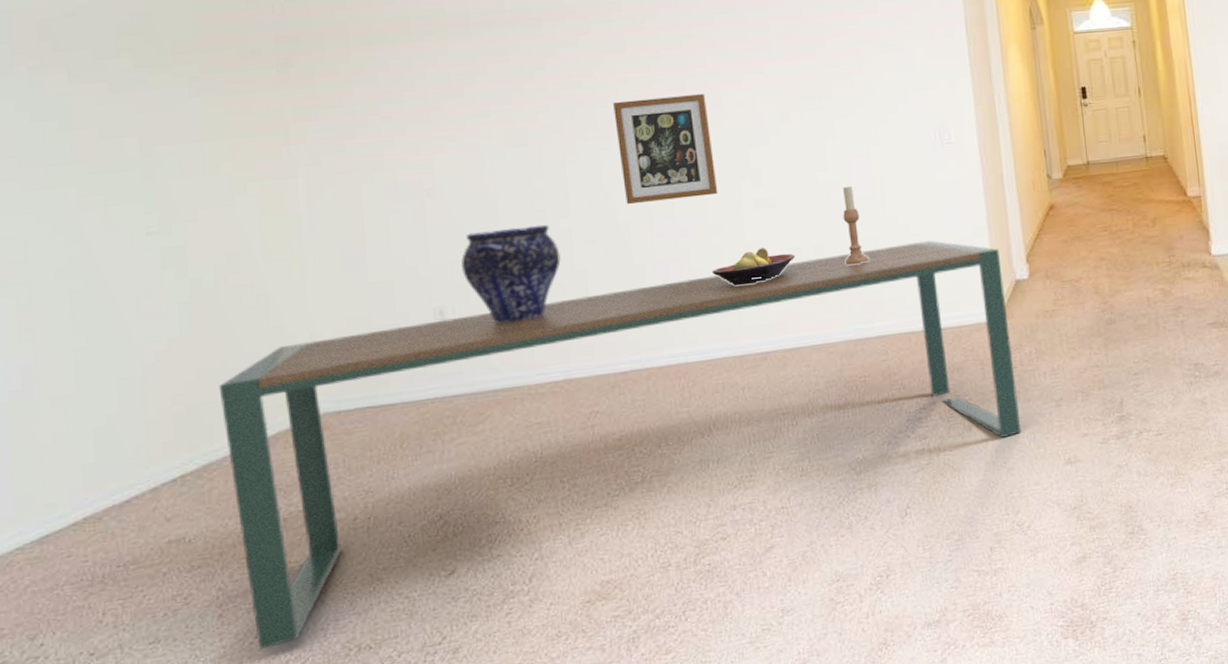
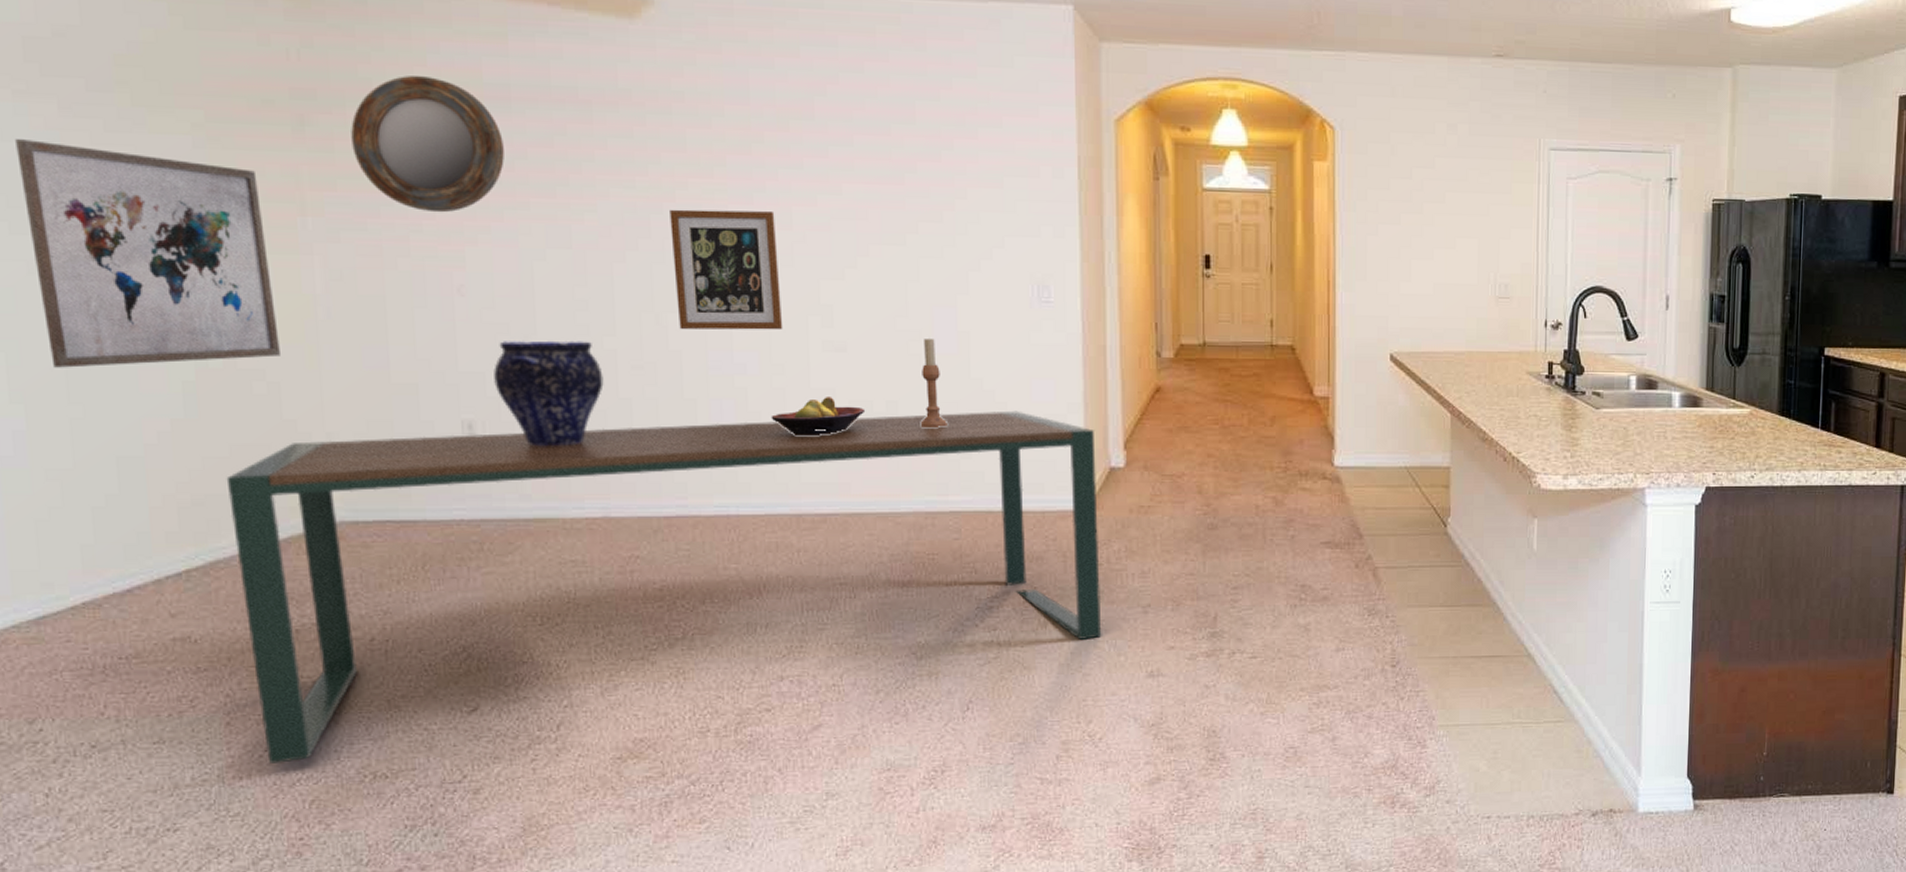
wall art: none [29,107,268,305] -> present [15,139,280,368]
home mirror: none [329,14,466,129] -> present [351,76,504,213]

